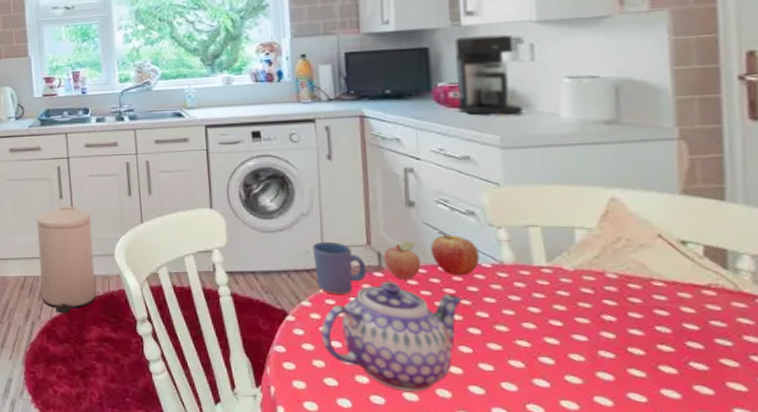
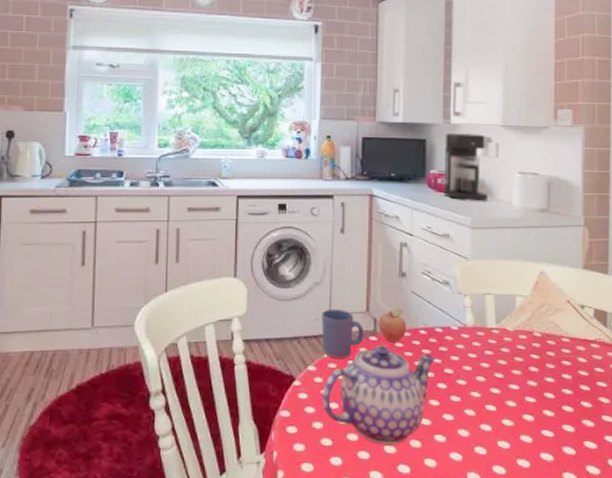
pedal bin: present [36,205,96,314] -> none [49,273,113,391]
fruit: present [430,232,480,276] -> none [414,299,450,338]

